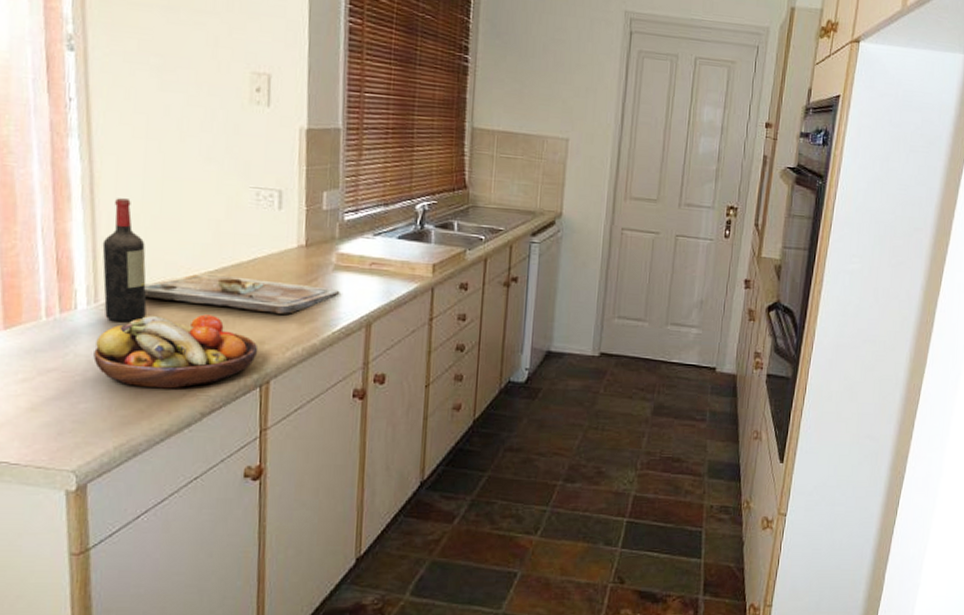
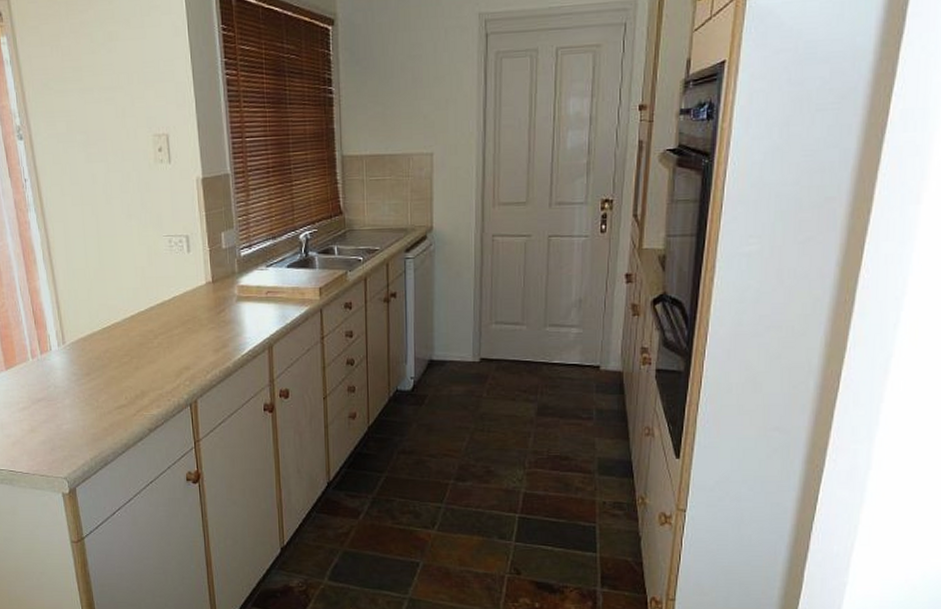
fruit bowl: present [93,314,258,389] -> none [67,347,186,411]
wine bottle: present [102,198,147,323] -> none [62,257,100,359]
cutting board: present [144,273,339,314] -> none [96,313,243,343]

